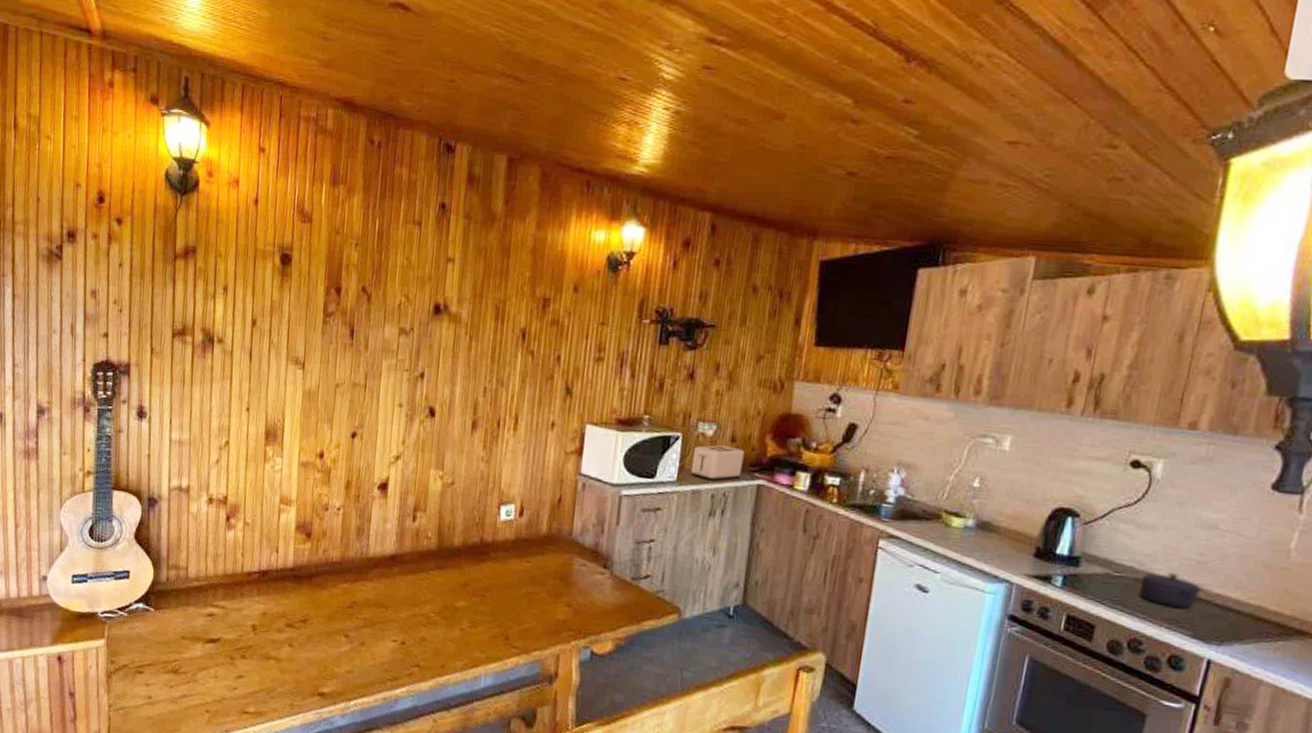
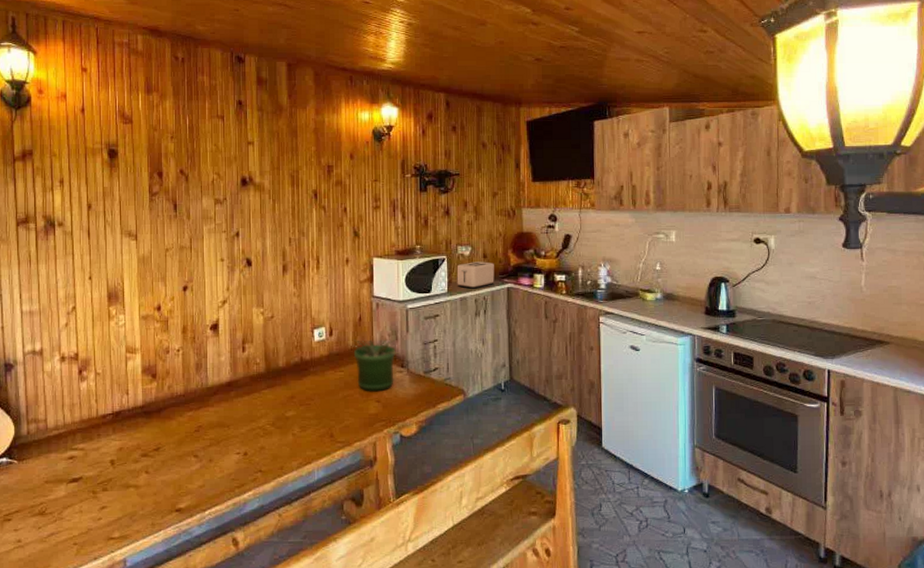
planter: none [541,525,605,595] -> present [348,339,401,392]
cooking pot: present [1140,572,1202,609] -> none [776,313,815,337]

